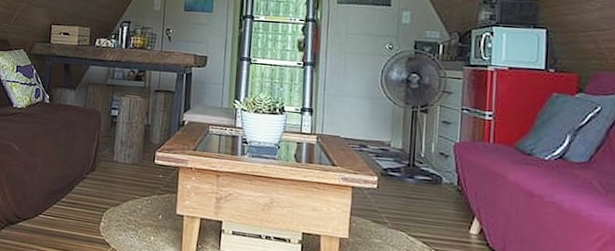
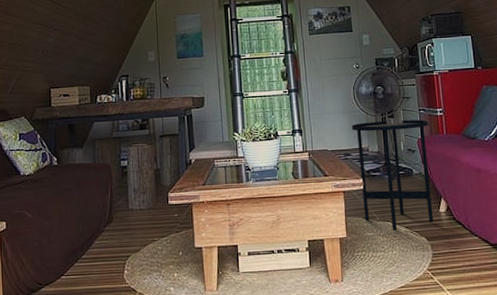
side table: none [373,112,472,244] -> present [351,119,434,230]

